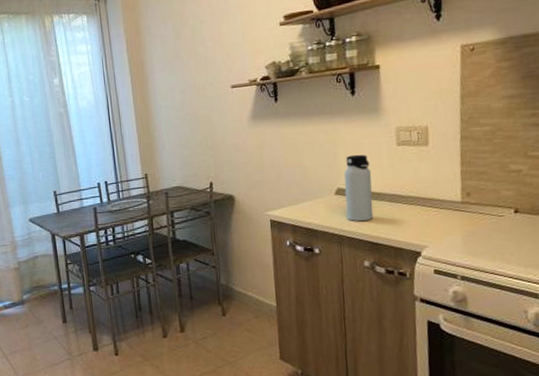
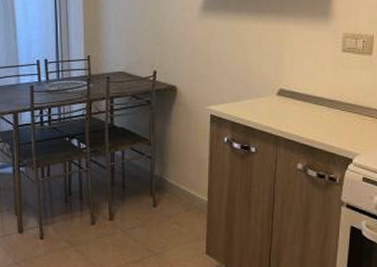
water bottle: present [344,154,374,222] -> none [286,57,315,124]

